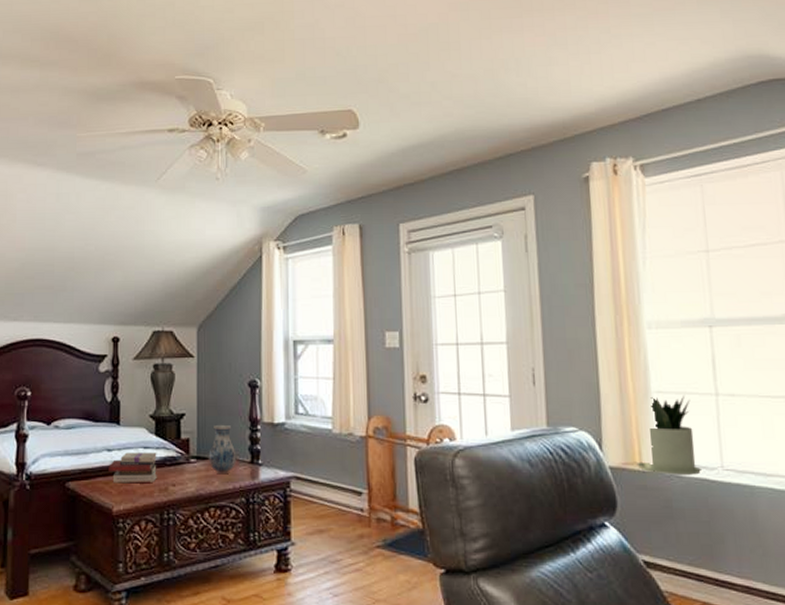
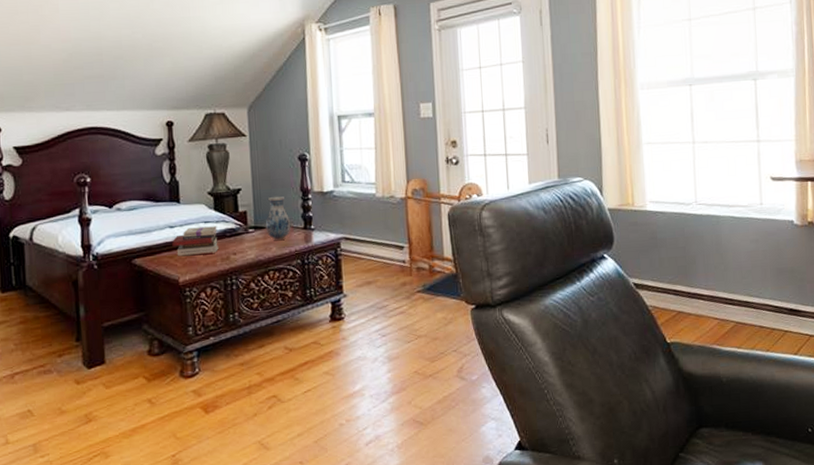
planter: present [637,396,703,476] -> none [630,145,681,212]

